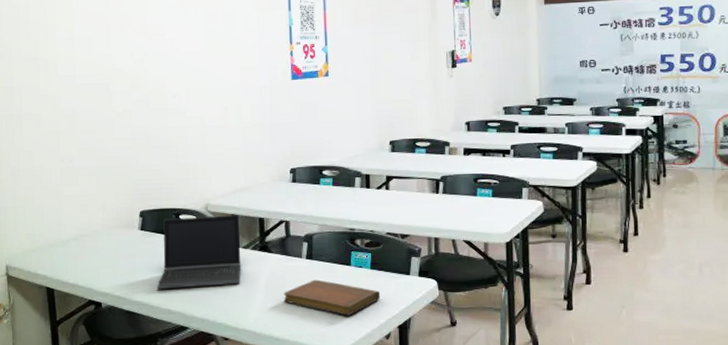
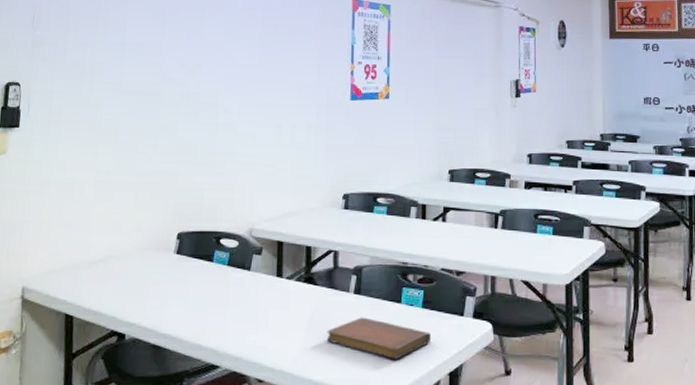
laptop computer: present [157,215,241,289] -> none [189,241,285,321]

